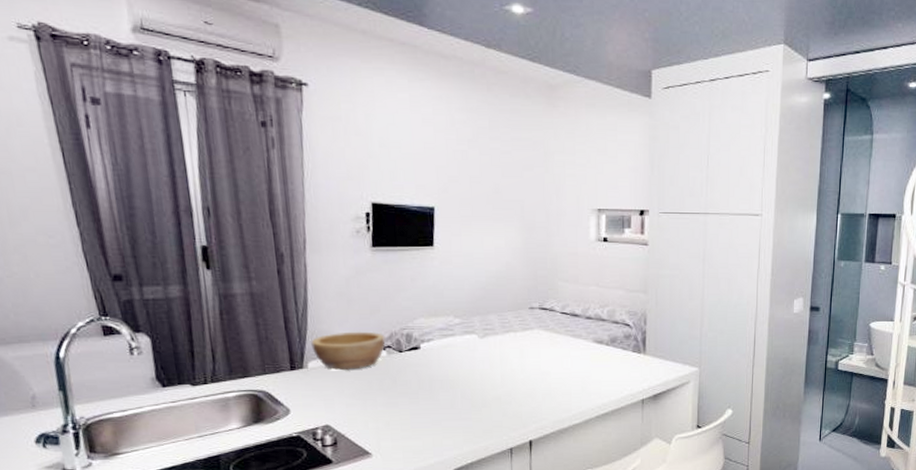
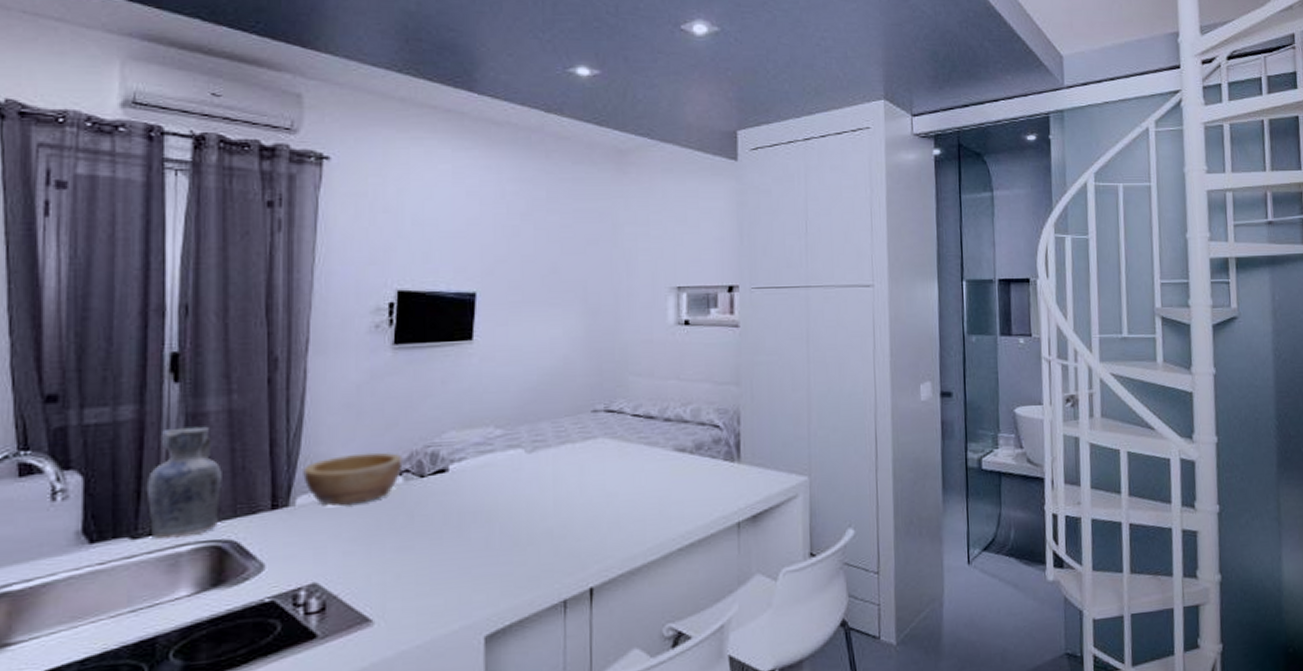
ceramic jug: none [197,305,254,387] -> present [146,426,222,539]

